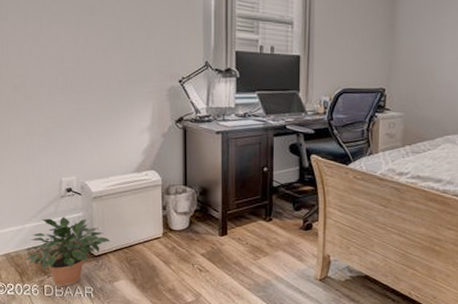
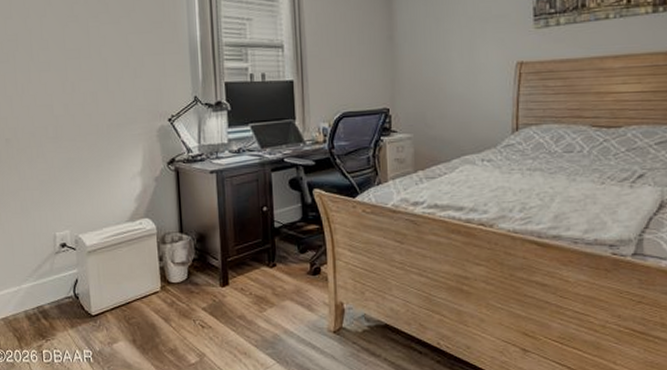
potted plant: present [22,217,111,287] -> none [20,274,108,352]

